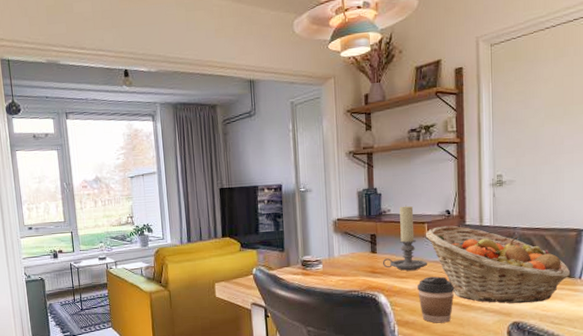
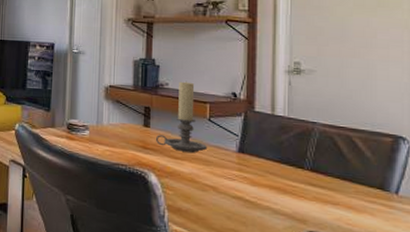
coffee cup: present [416,276,455,323] -> none [193,162,238,218]
fruit basket: present [426,225,571,304] -> none [207,109,385,214]

